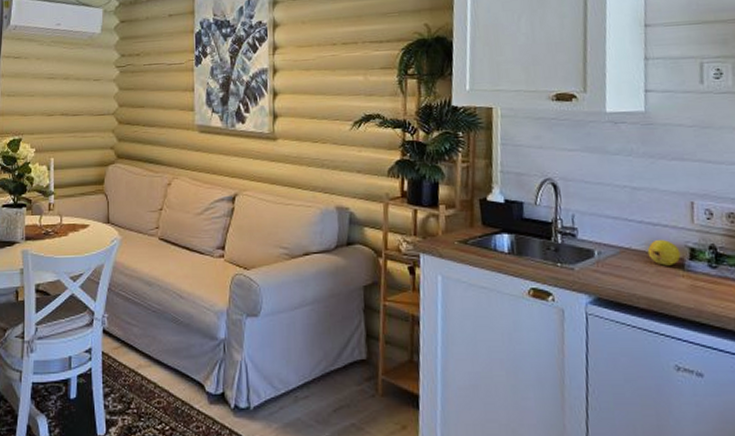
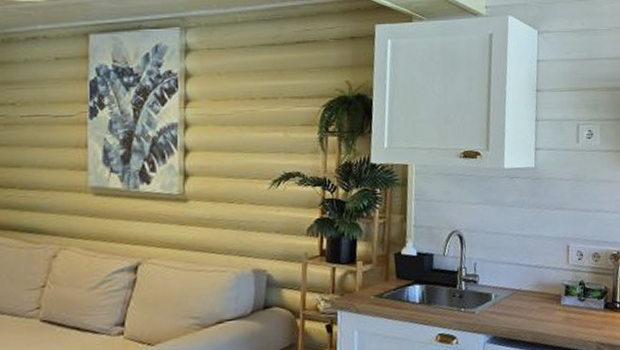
fruit: present [647,239,681,266] -> none [533,279,559,303]

